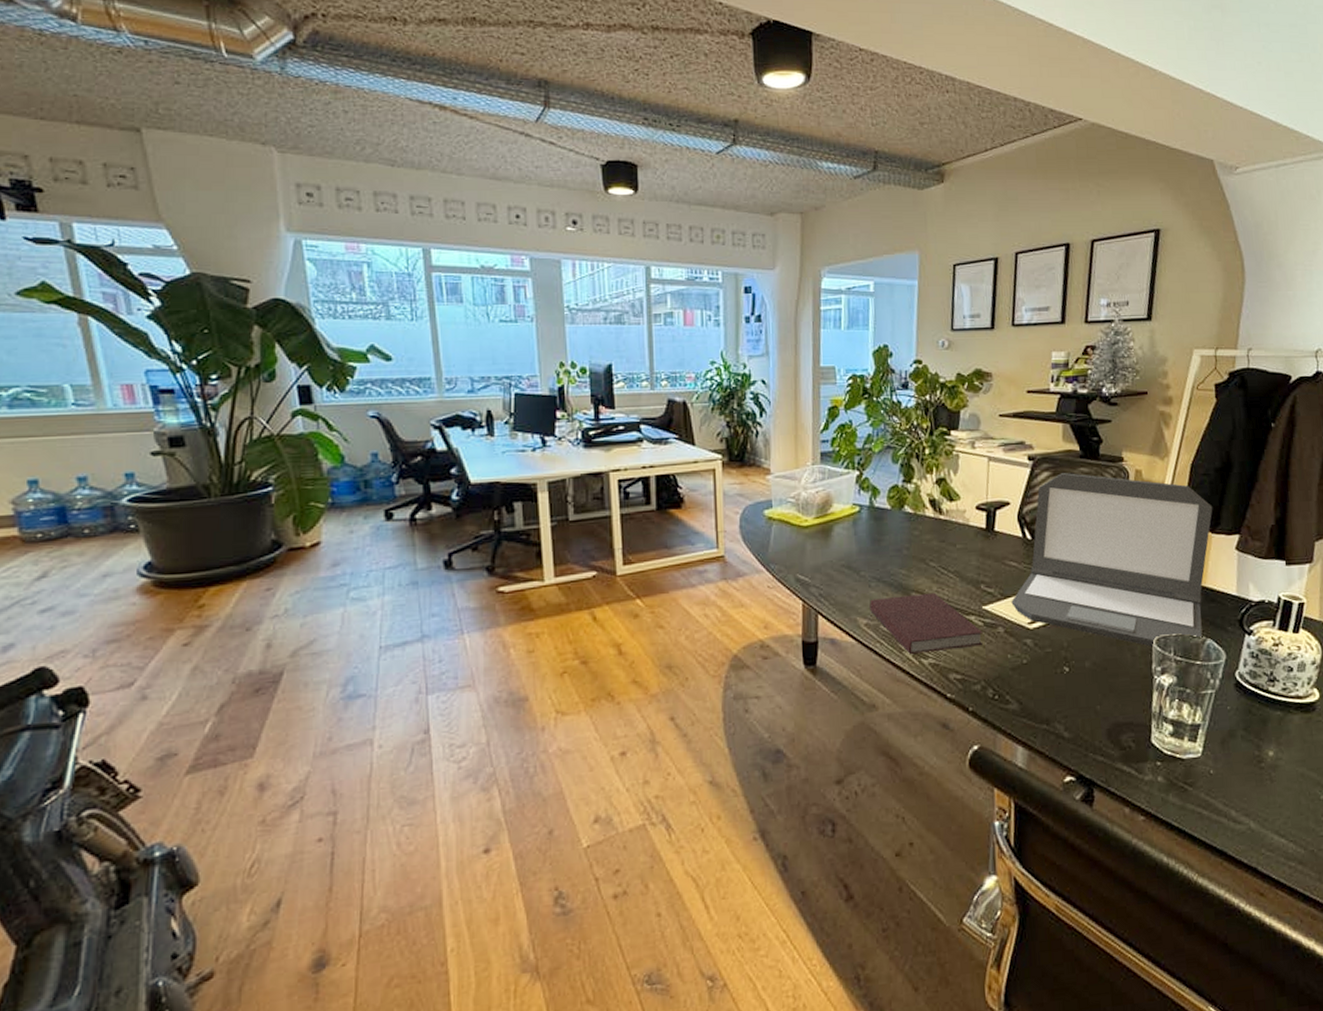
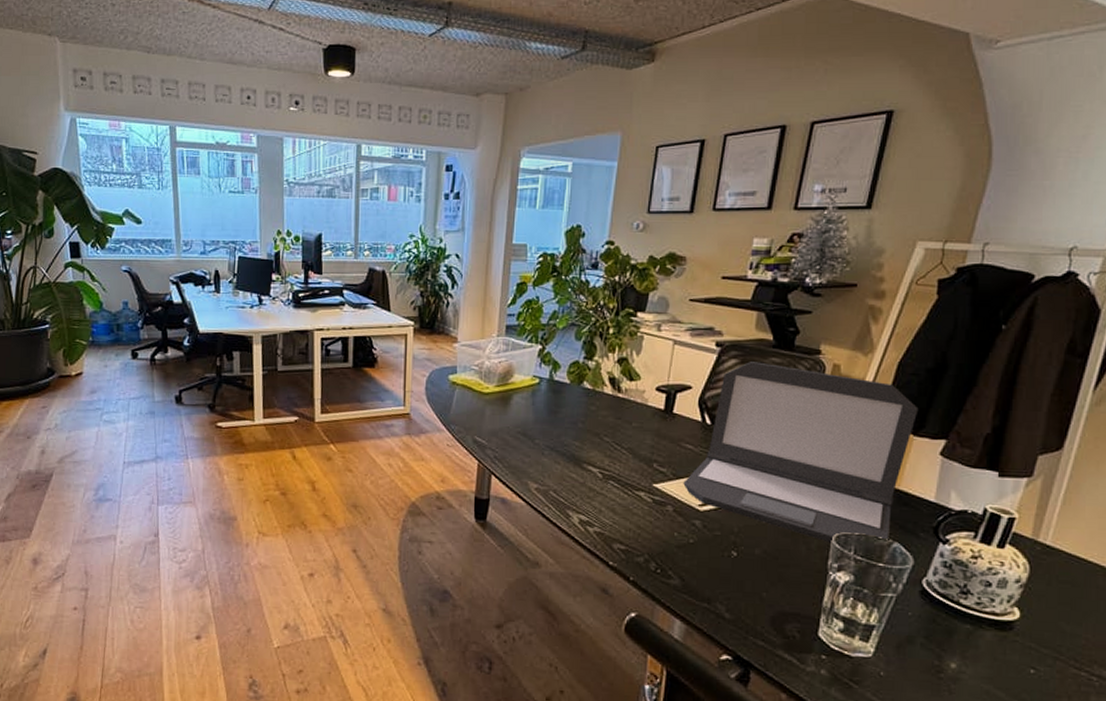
notebook: present [869,592,983,654] -> none [541,465,651,522]

